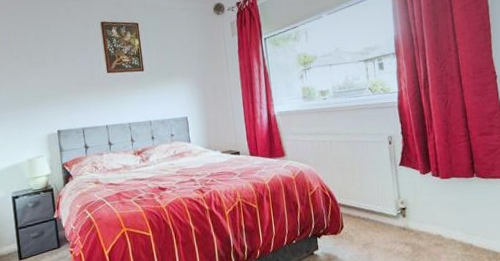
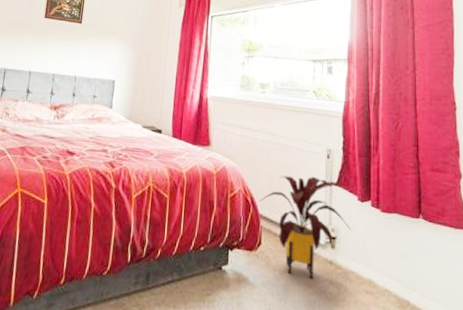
house plant: none [336,162,417,246] -> present [259,175,350,280]

